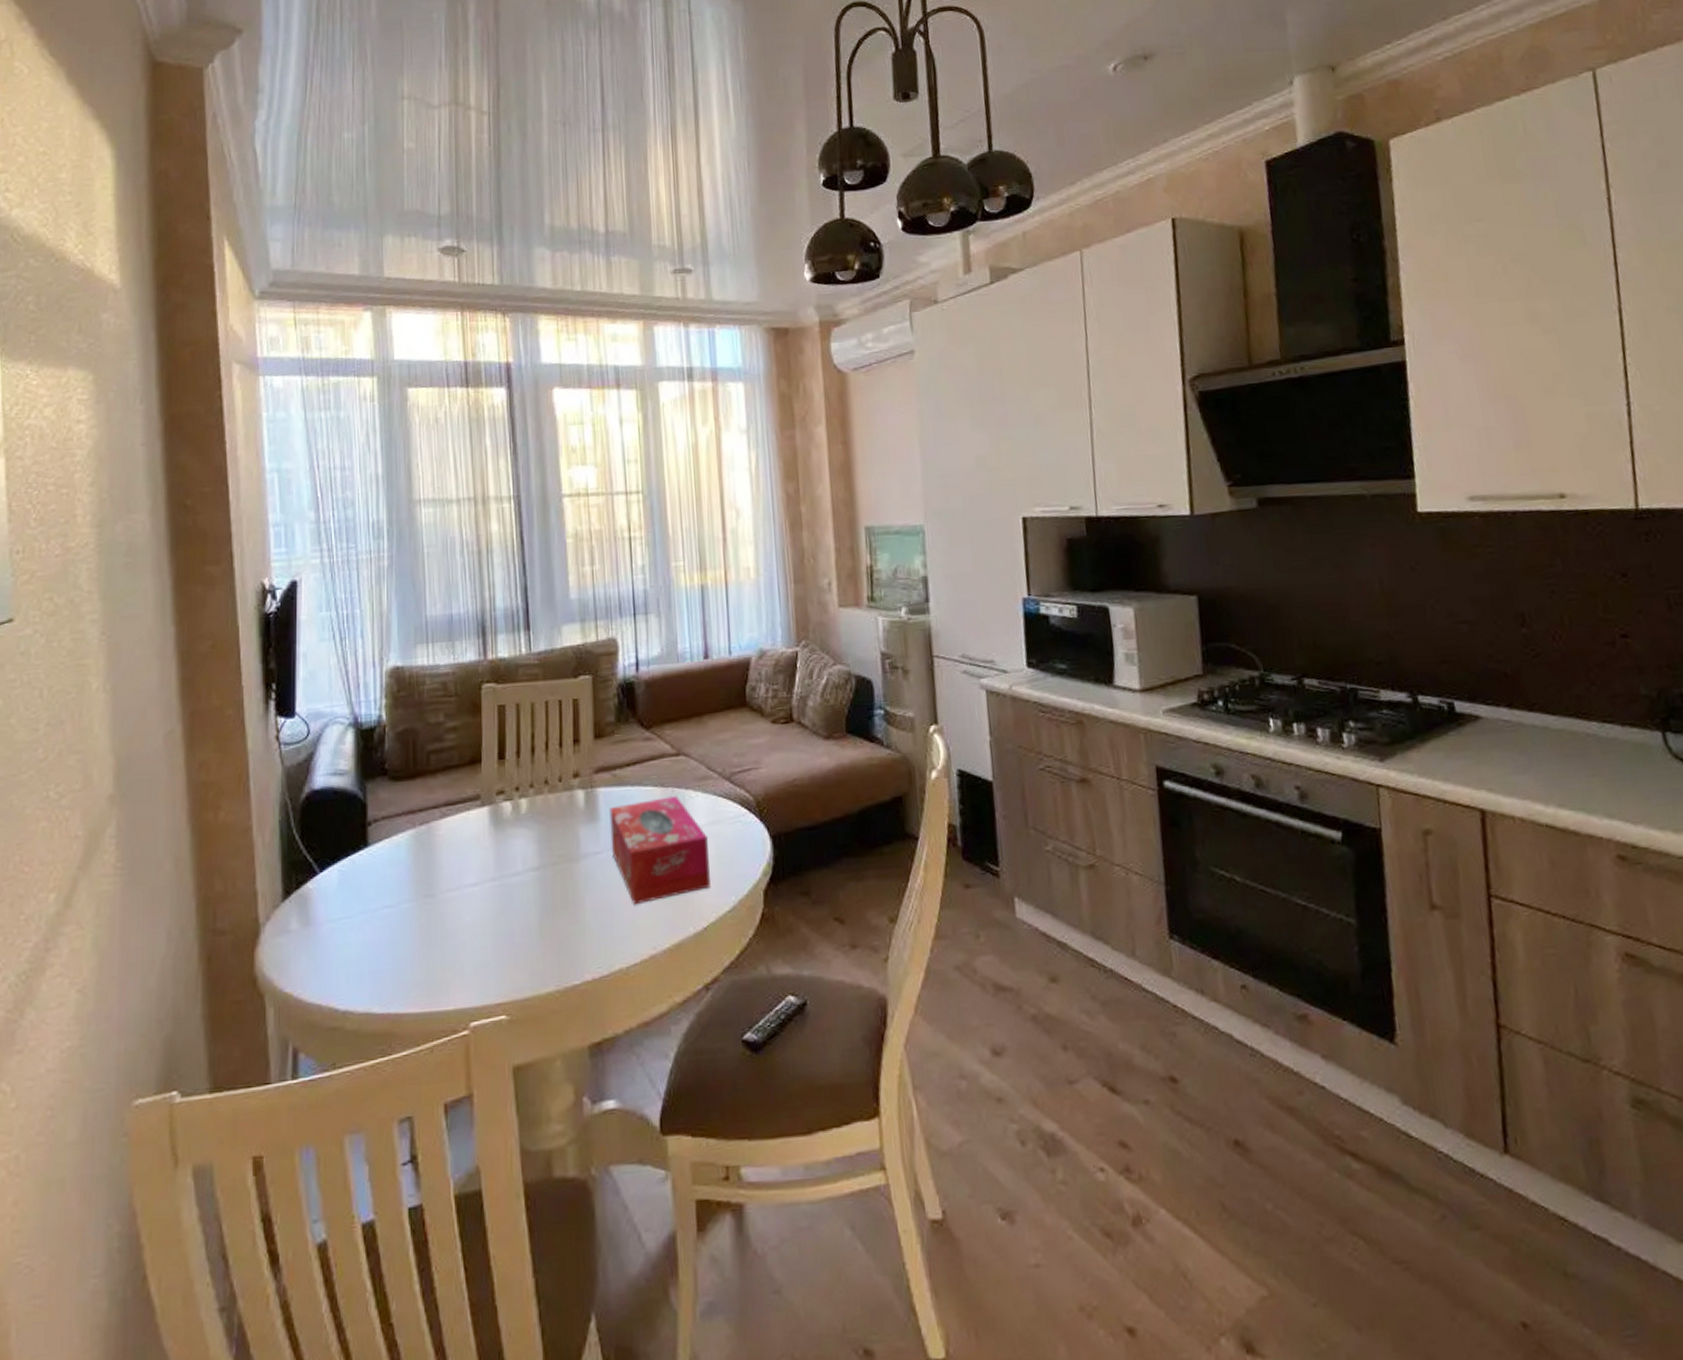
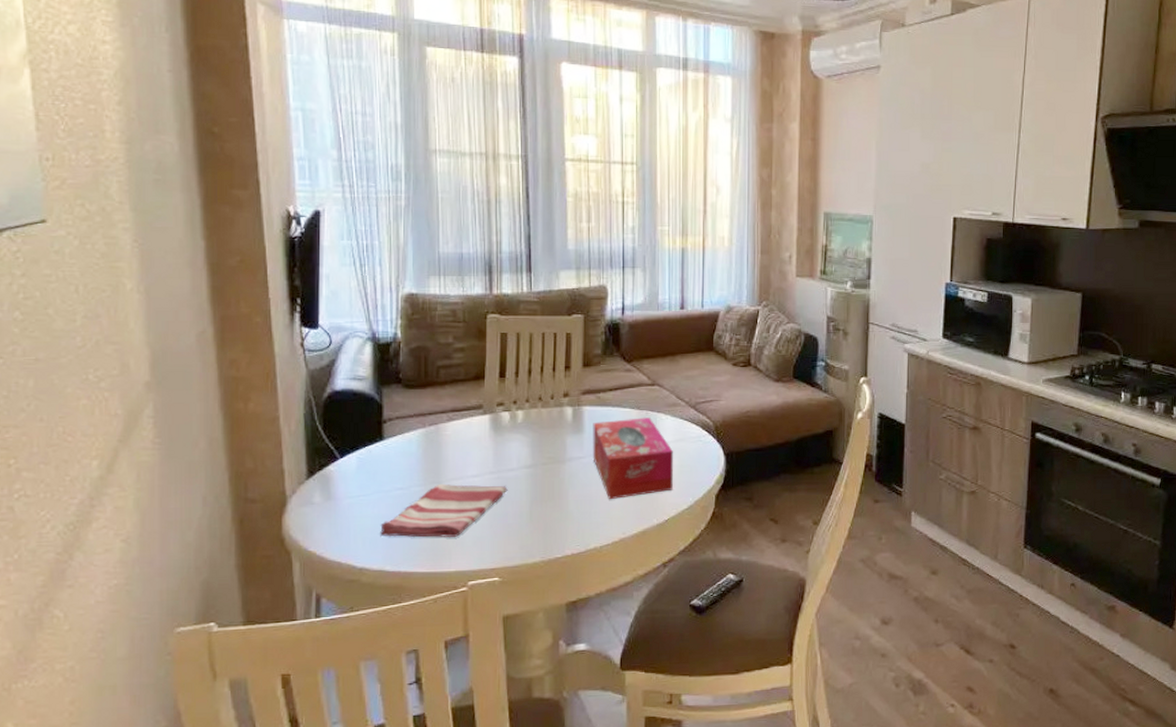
dish towel: none [366,895,513,969] -> present [380,483,508,538]

